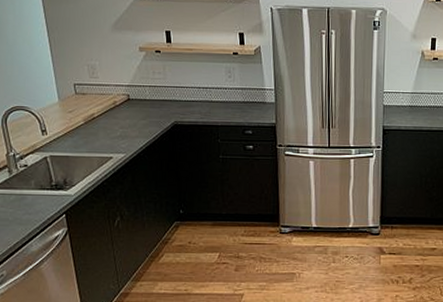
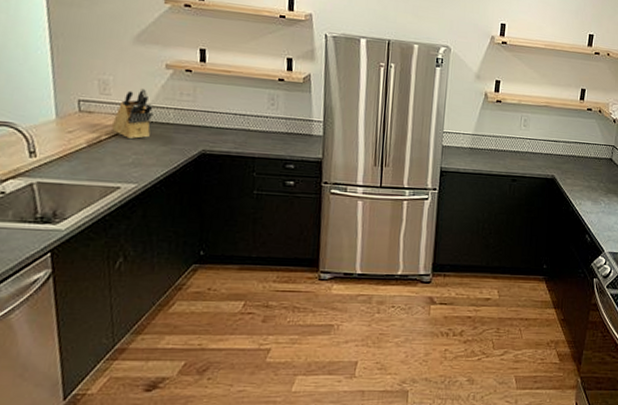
knife block: none [101,69,133,115] -> present [111,87,154,139]

